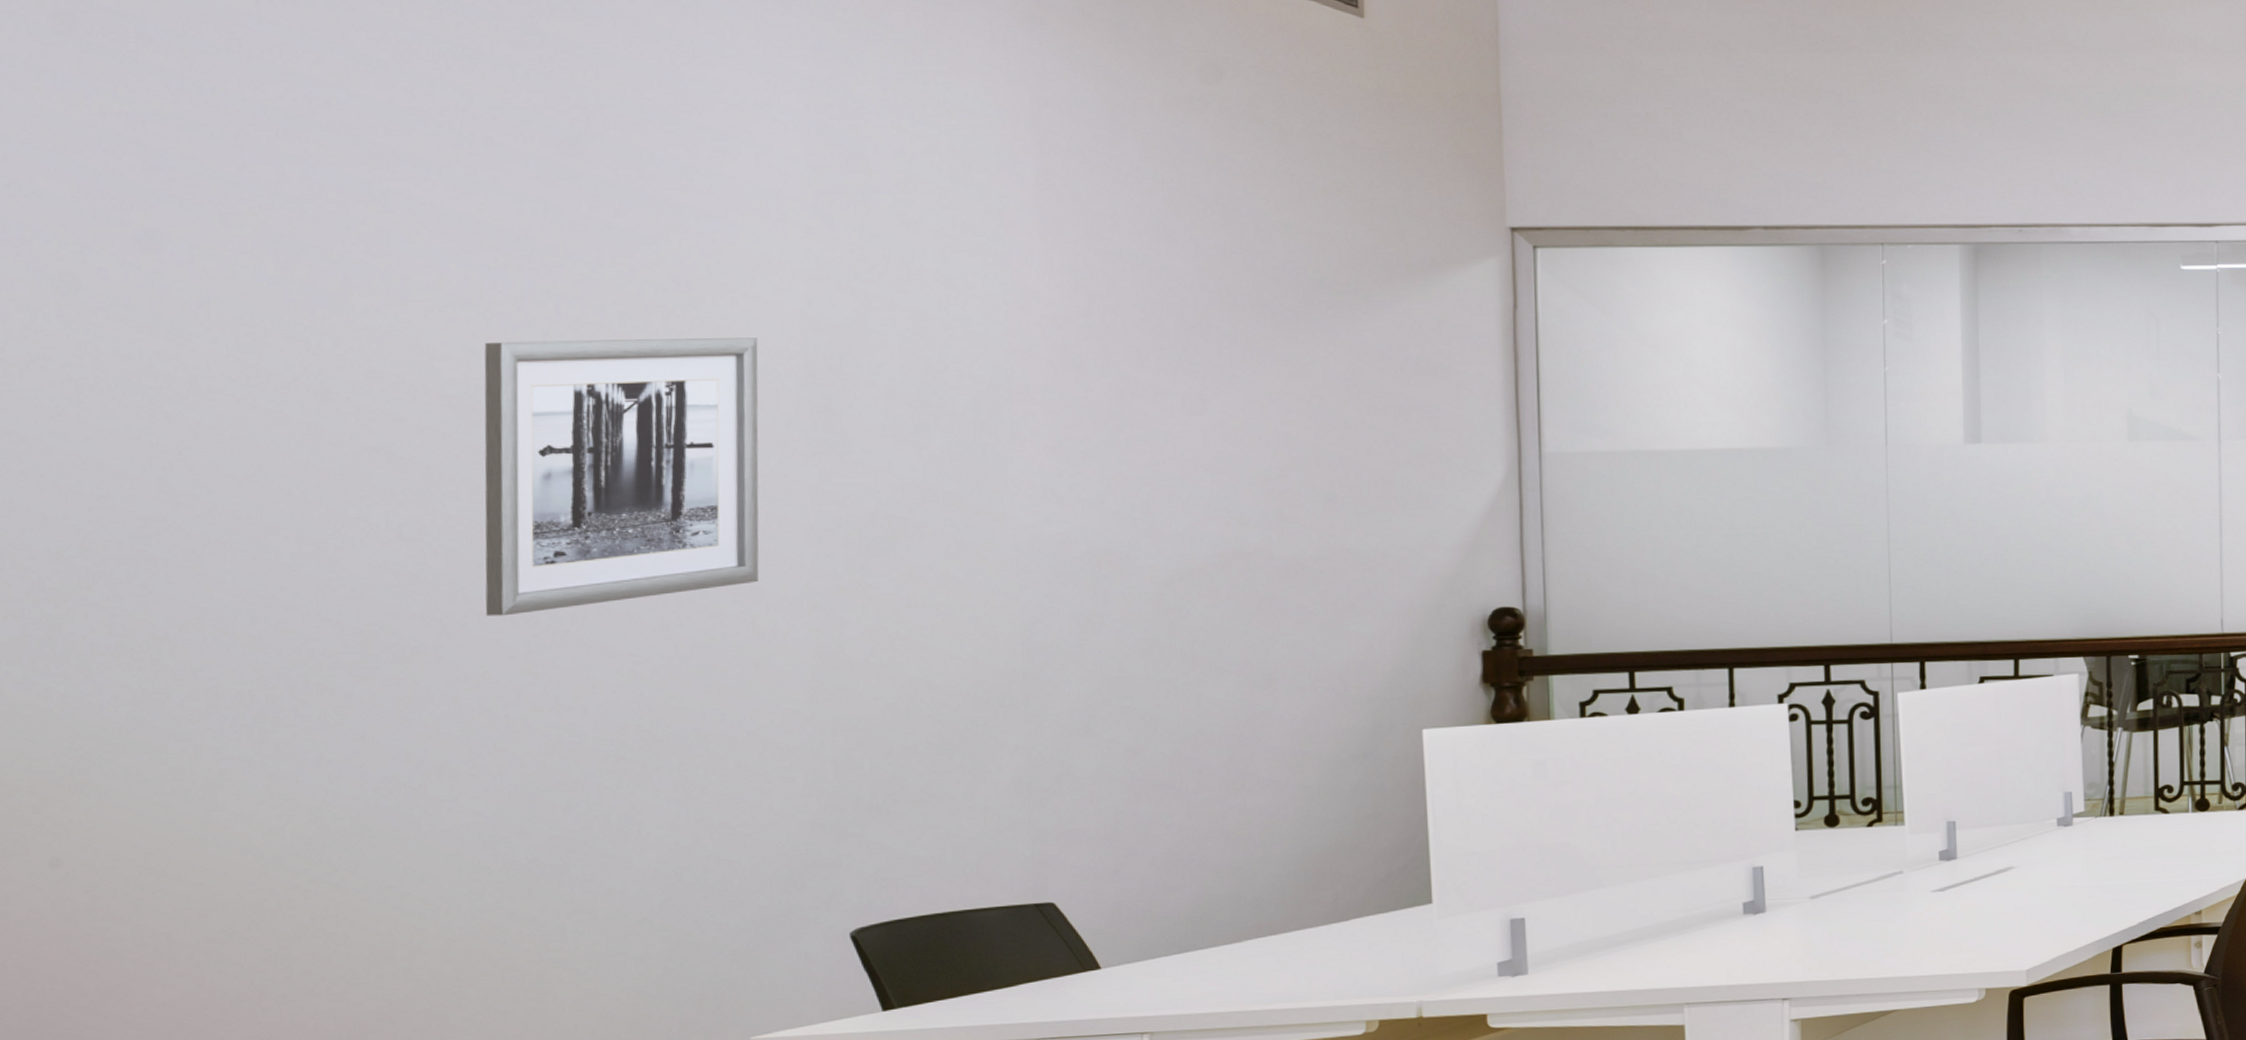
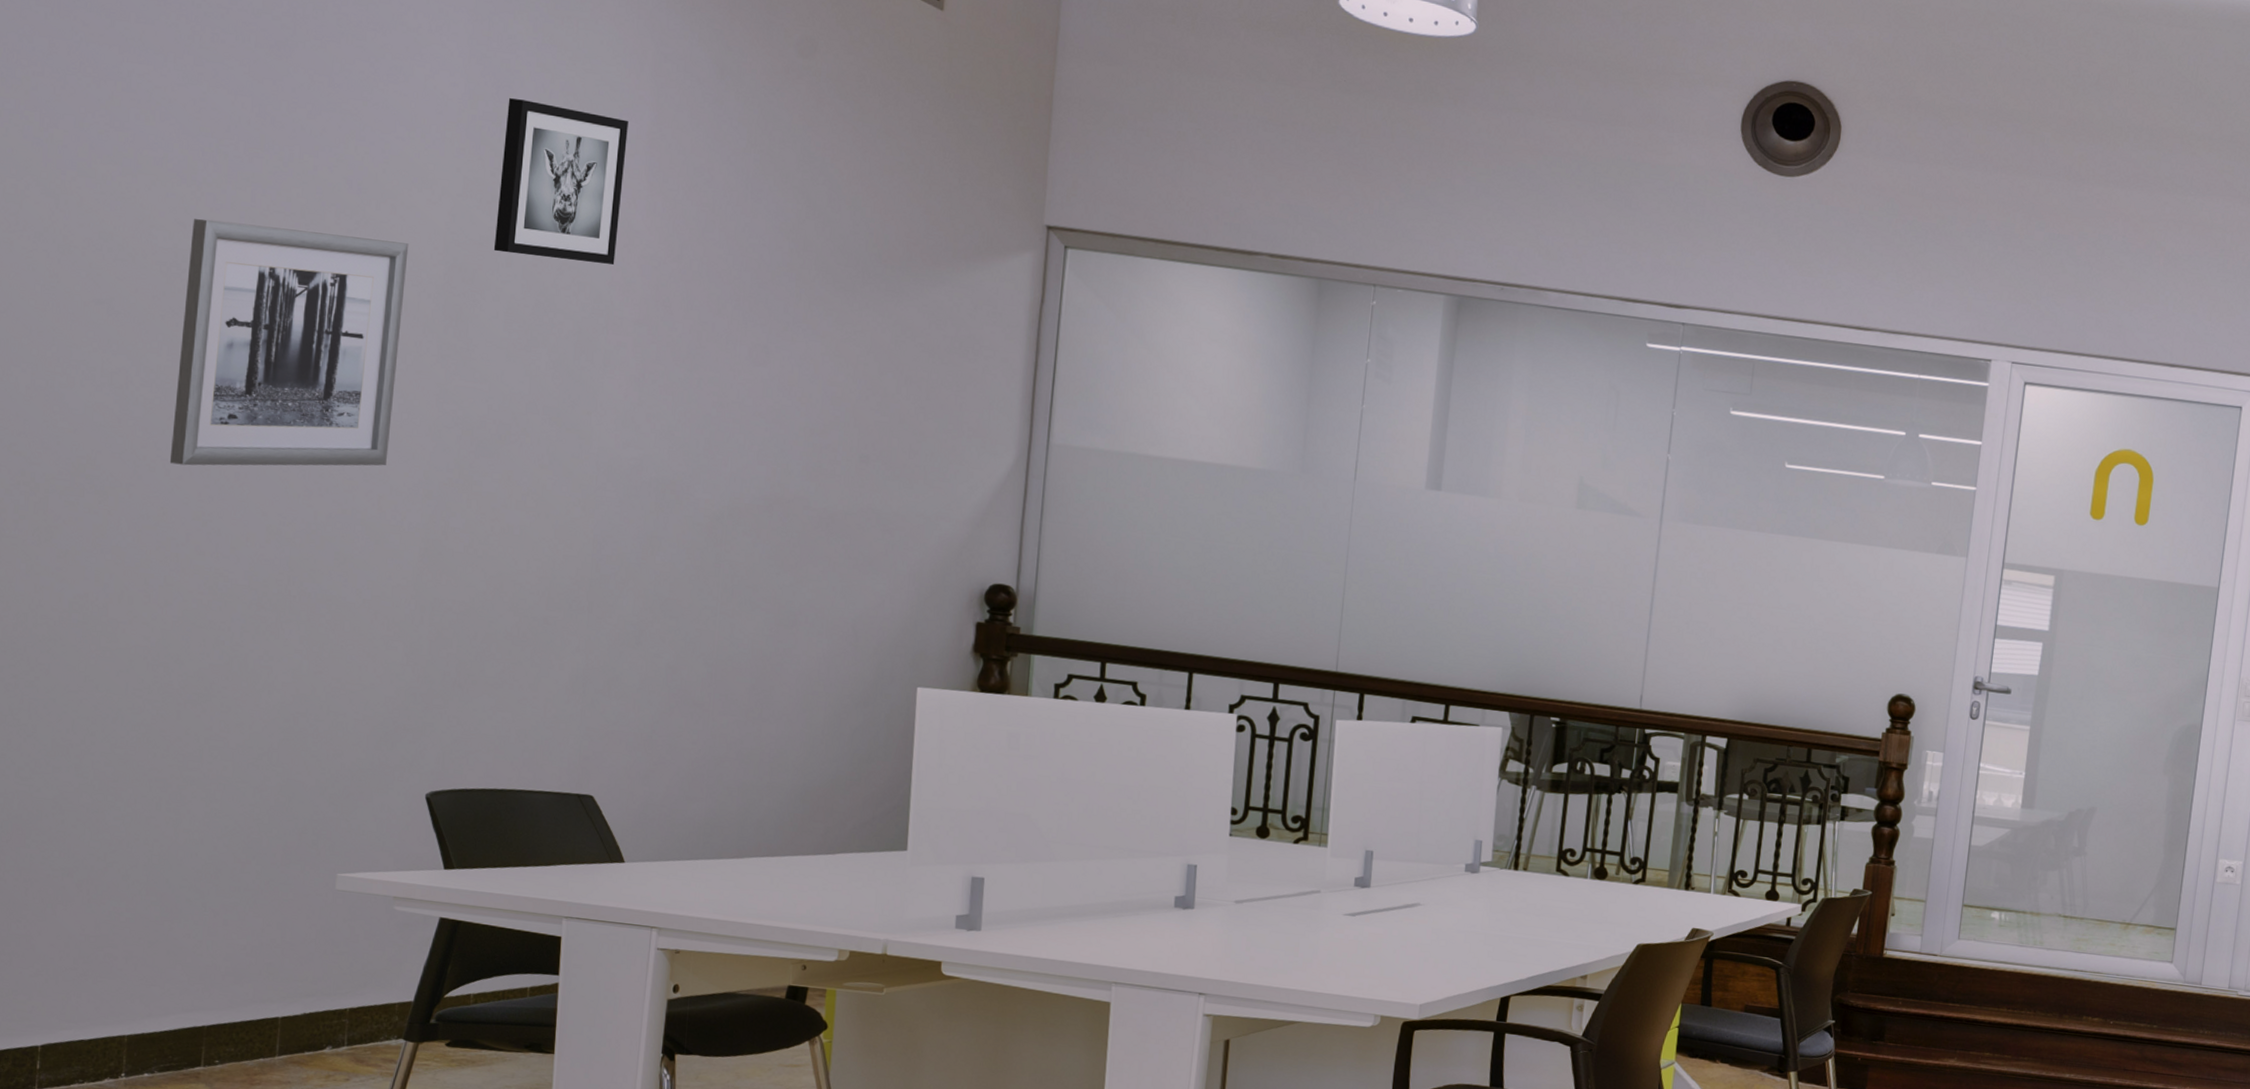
wall art: none [861,167,1011,333] -> present [493,98,629,265]

